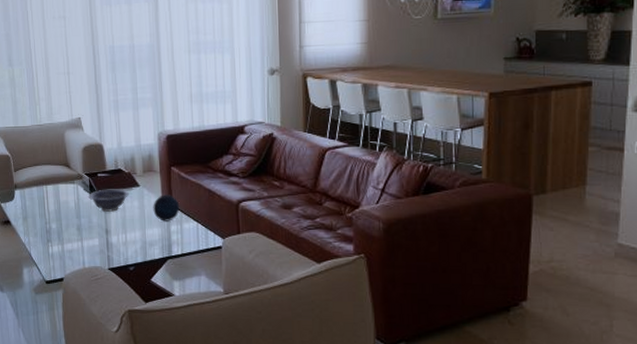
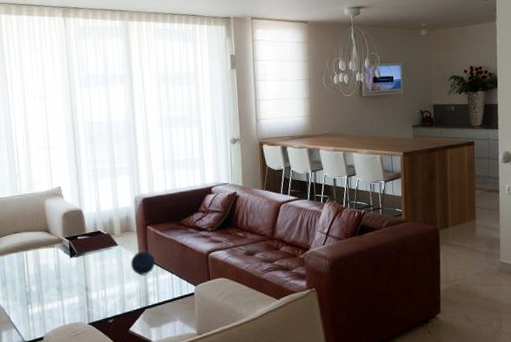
decorative bowl: present [88,189,129,212] -> none [69,249,108,271]

